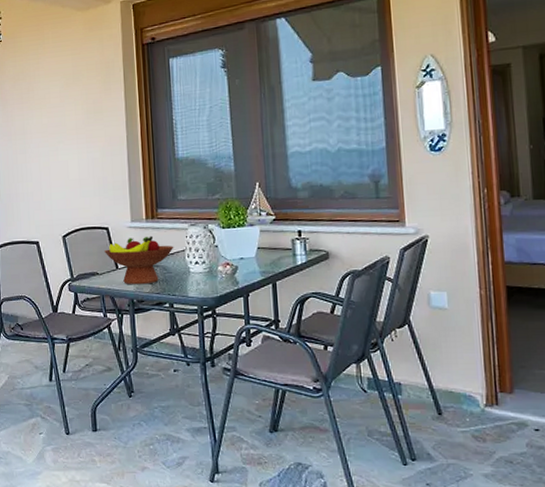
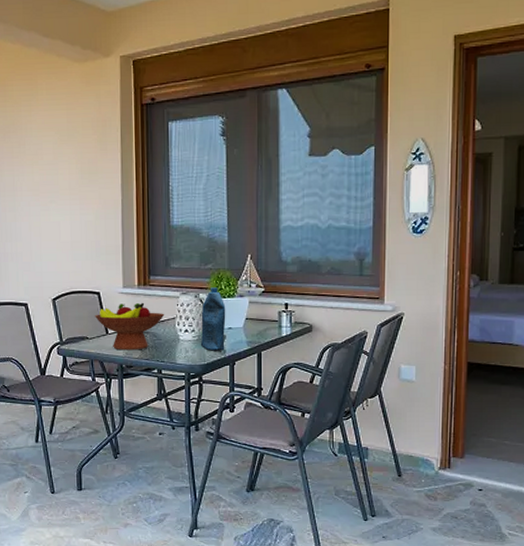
bottle: none [211,217,238,283] -> present [200,287,226,351]

